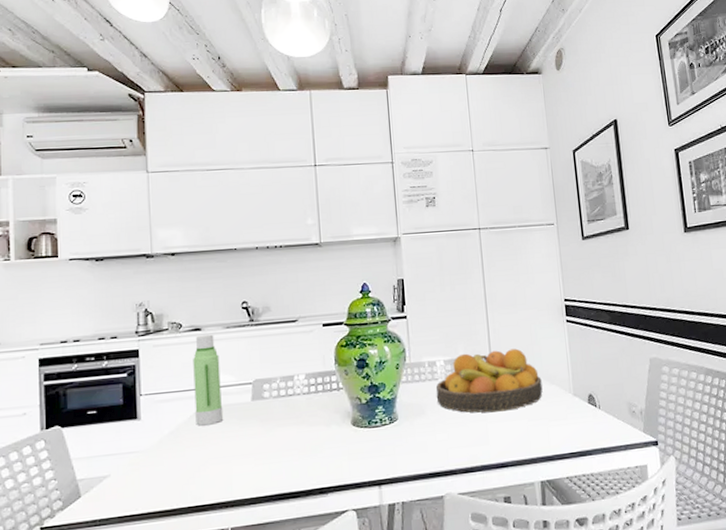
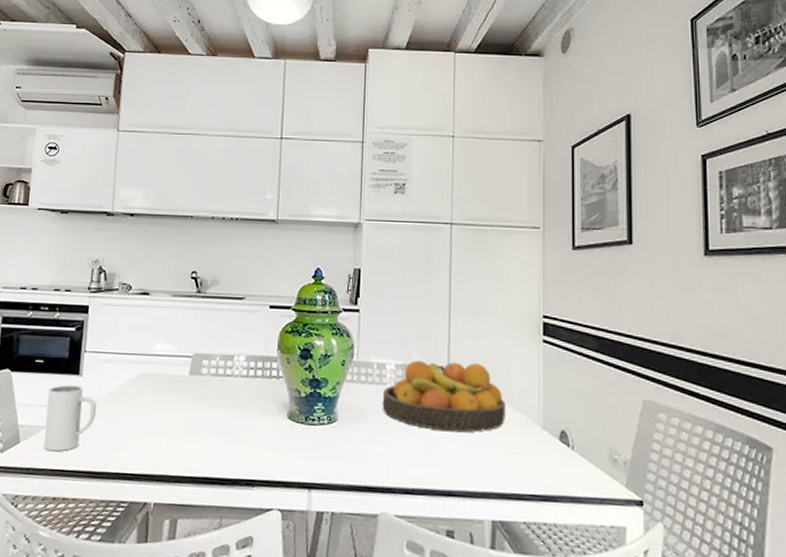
mug: none [105,429,160,500] -> present [44,385,97,452]
water bottle: present [193,334,224,426] -> none [133,300,164,393]

